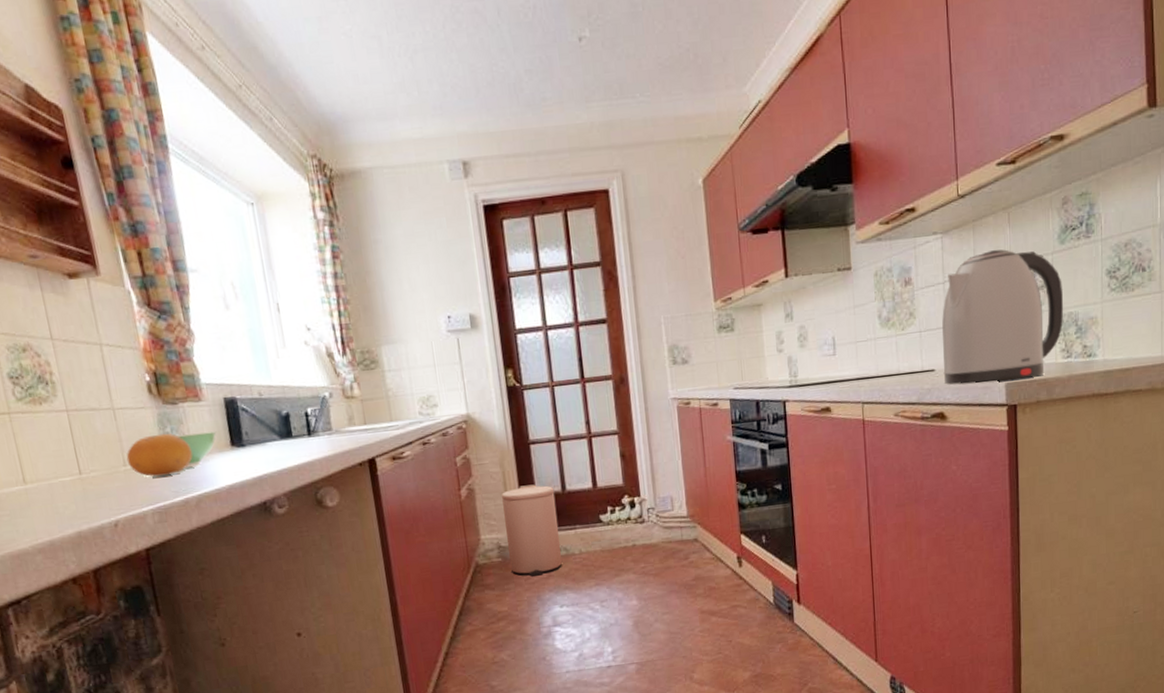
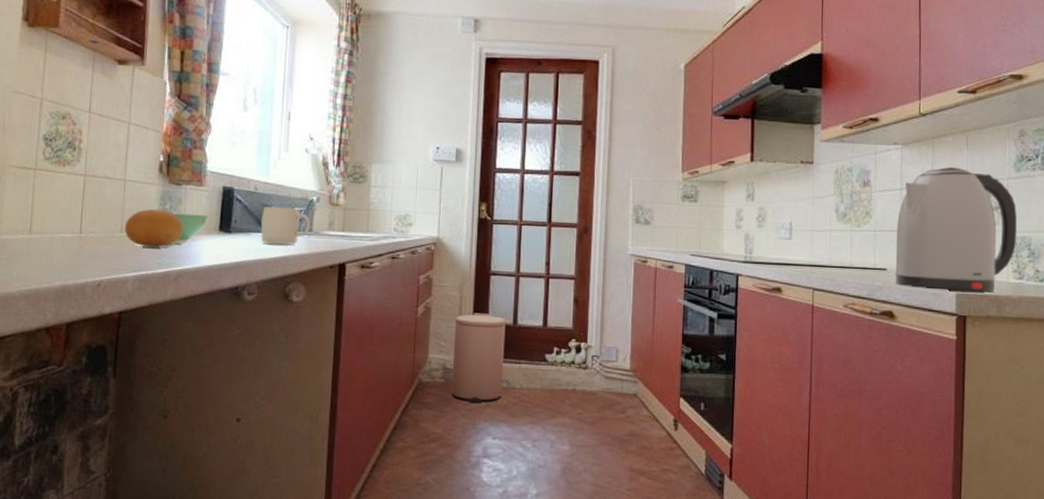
mug: none [273,408,330,452] -> present [260,207,311,245]

